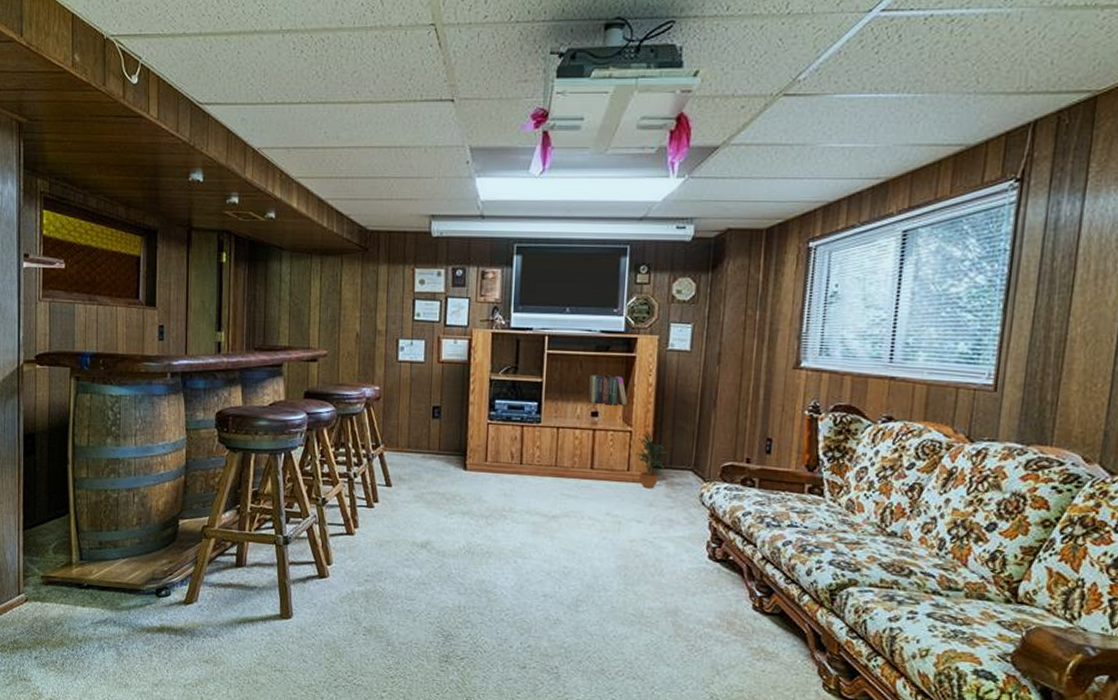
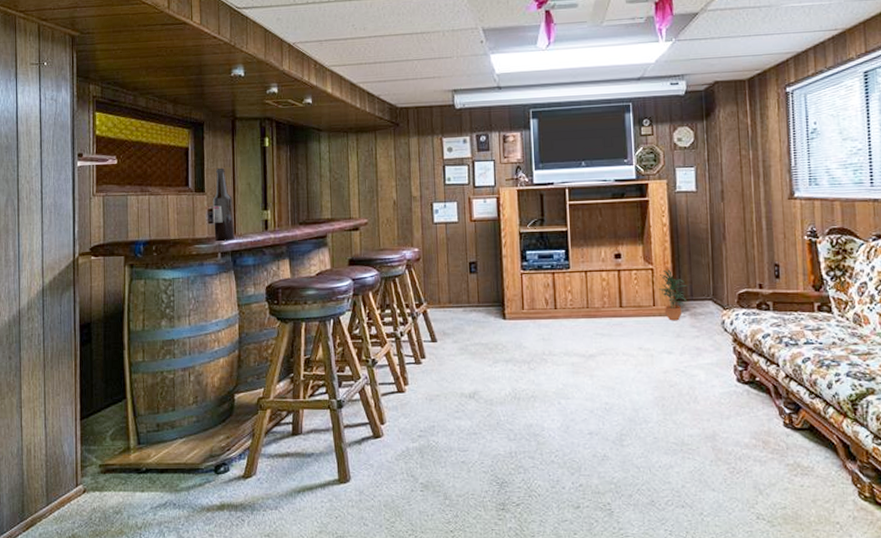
beer bottle: none [163,281,186,361] -> present [212,167,235,241]
books: present [588,374,628,406] -> none [610,219,646,247]

